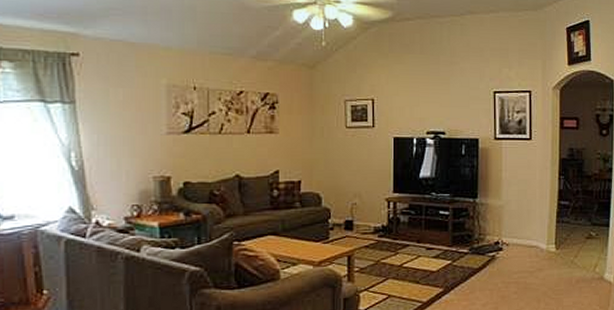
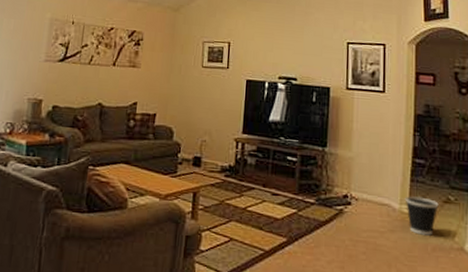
wastebasket: none [551,236,582,270] -> present [405,196,439,236]

